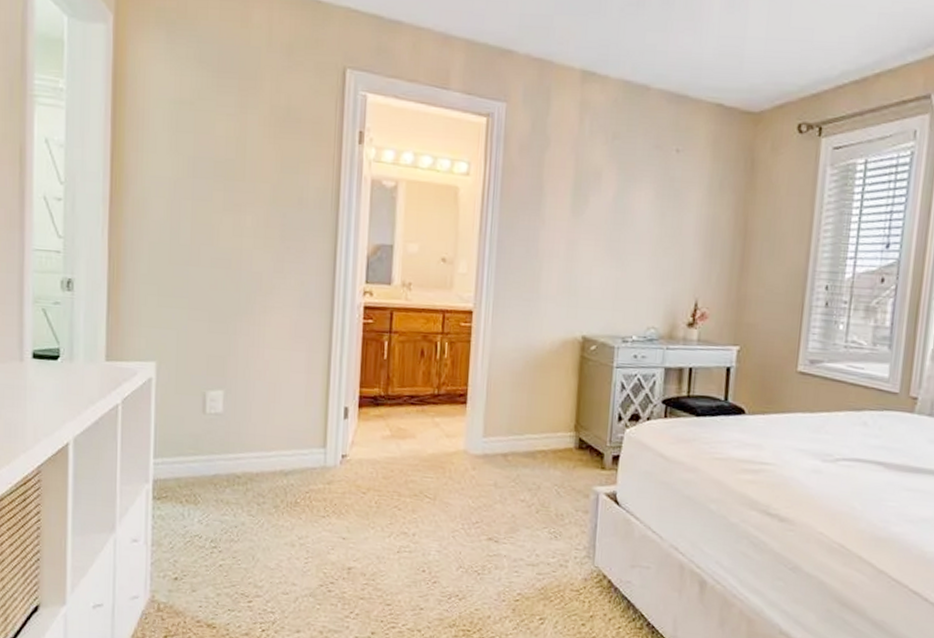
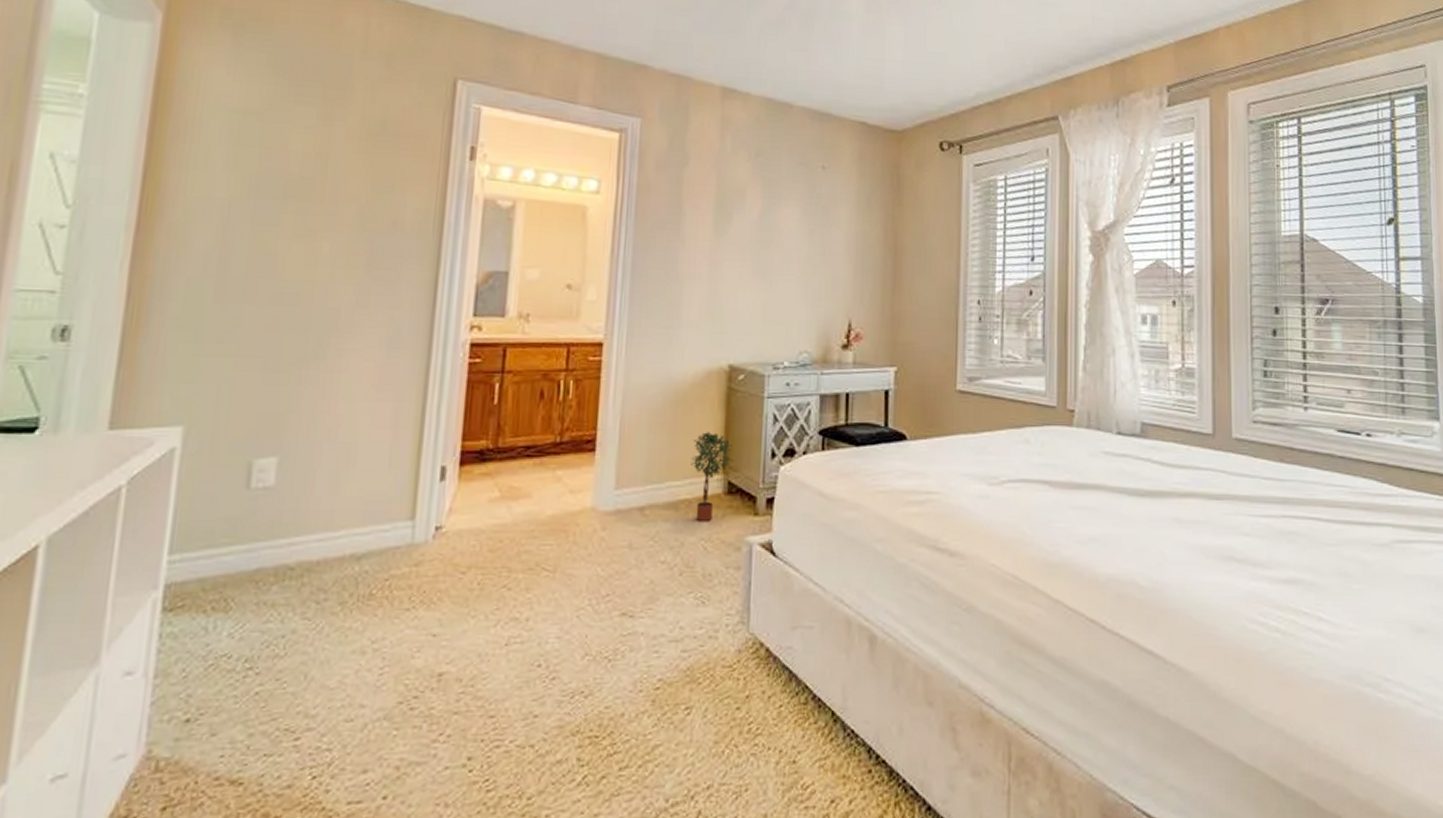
potted tree: none [547,394,585,470] -> present [691,432,734,521]

